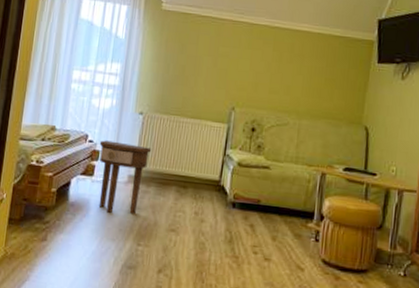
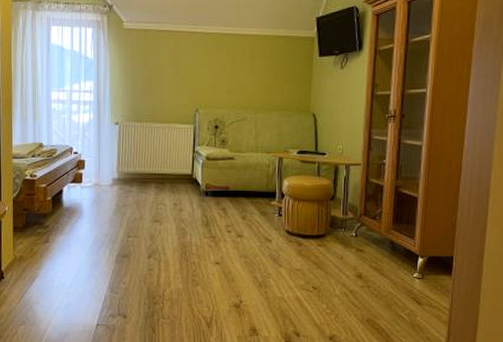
side table: present [98,140,152,214] -> none [83,150,130,212]

